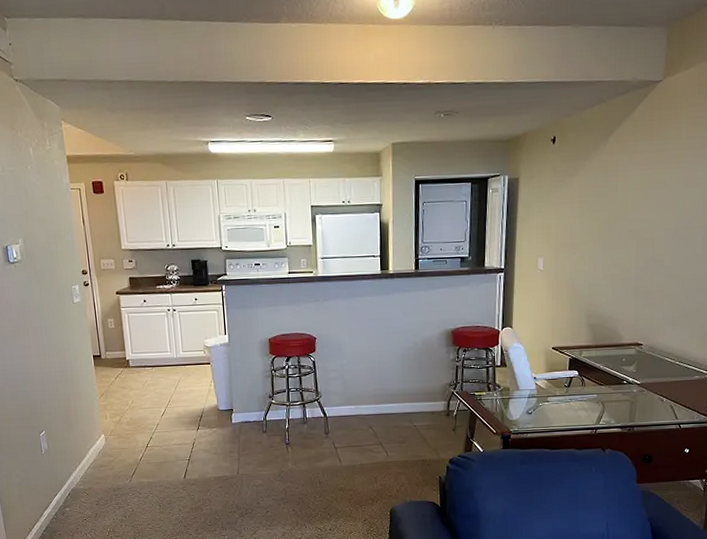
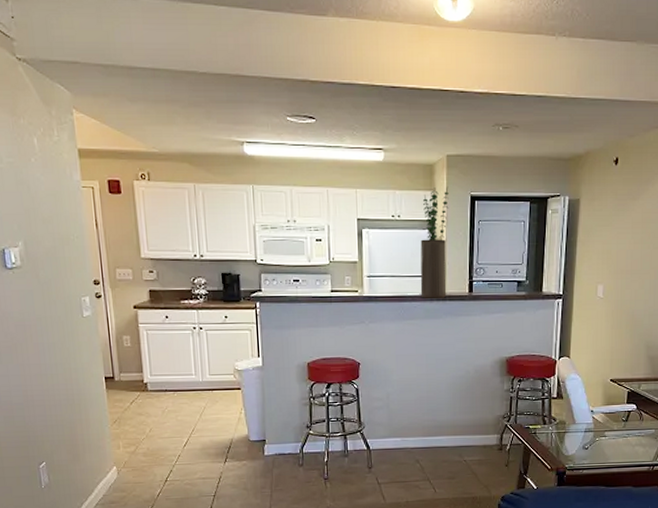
vase: none [369,172,395,277] -> present [420,186,449,298]

